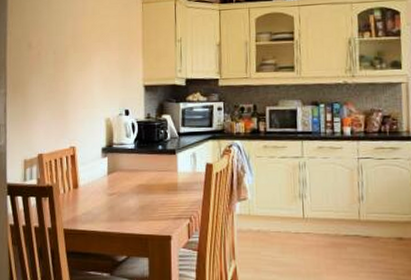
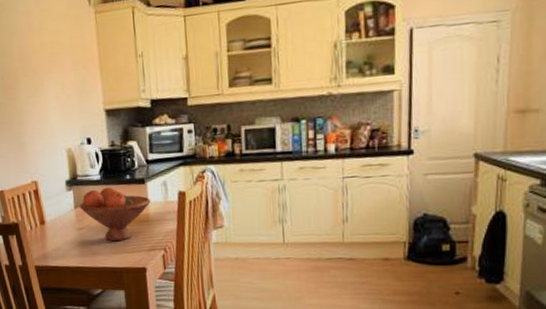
fruit bowl: none [112,156,180,209] -> present [79,187,151,242]

